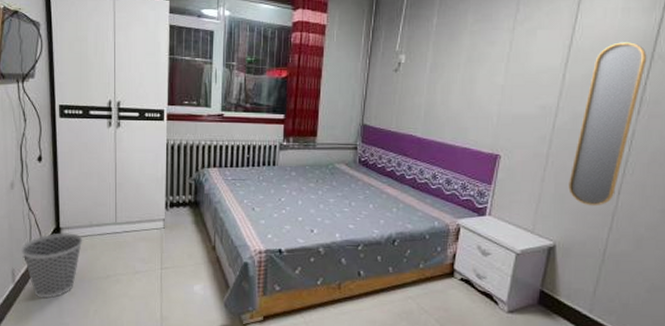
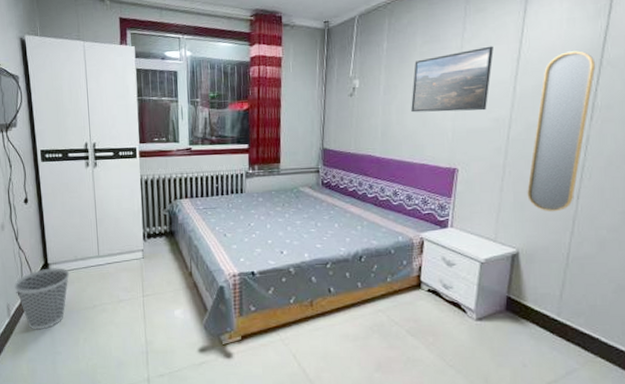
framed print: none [457,30,546,97] -> present [411,46,494,113]

